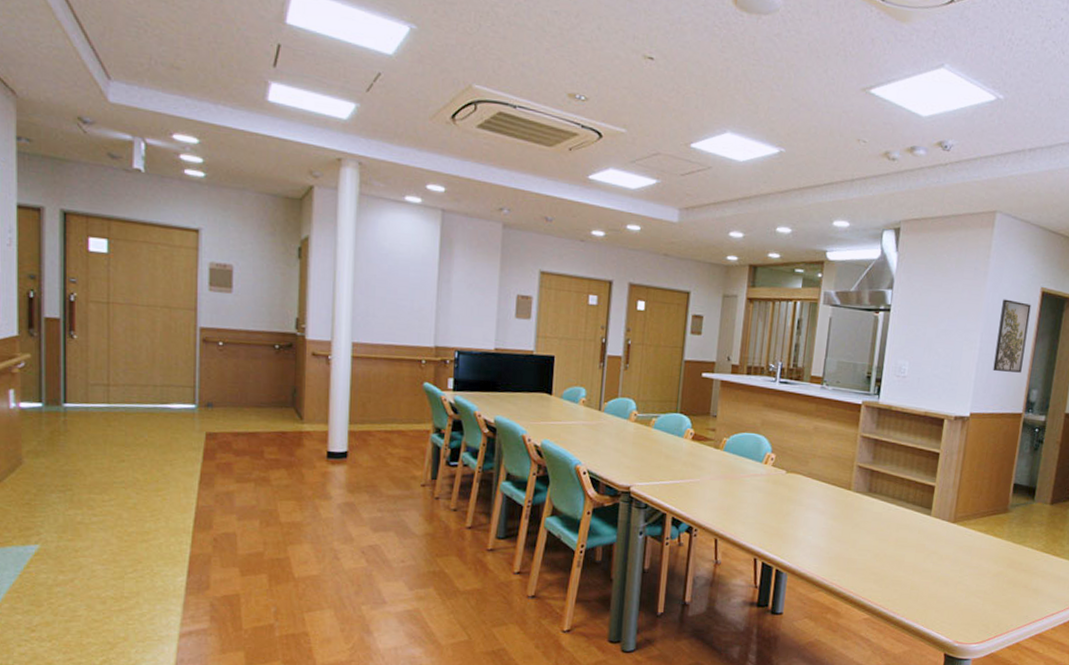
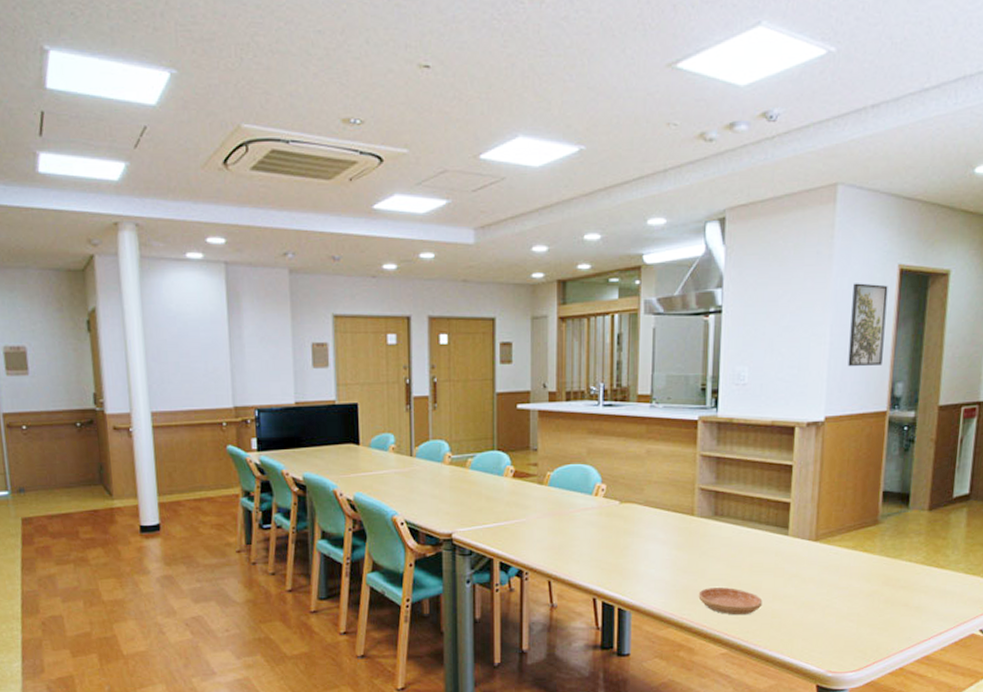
saucer: none [848,557,904,585] -> present [698,587,763,615]

